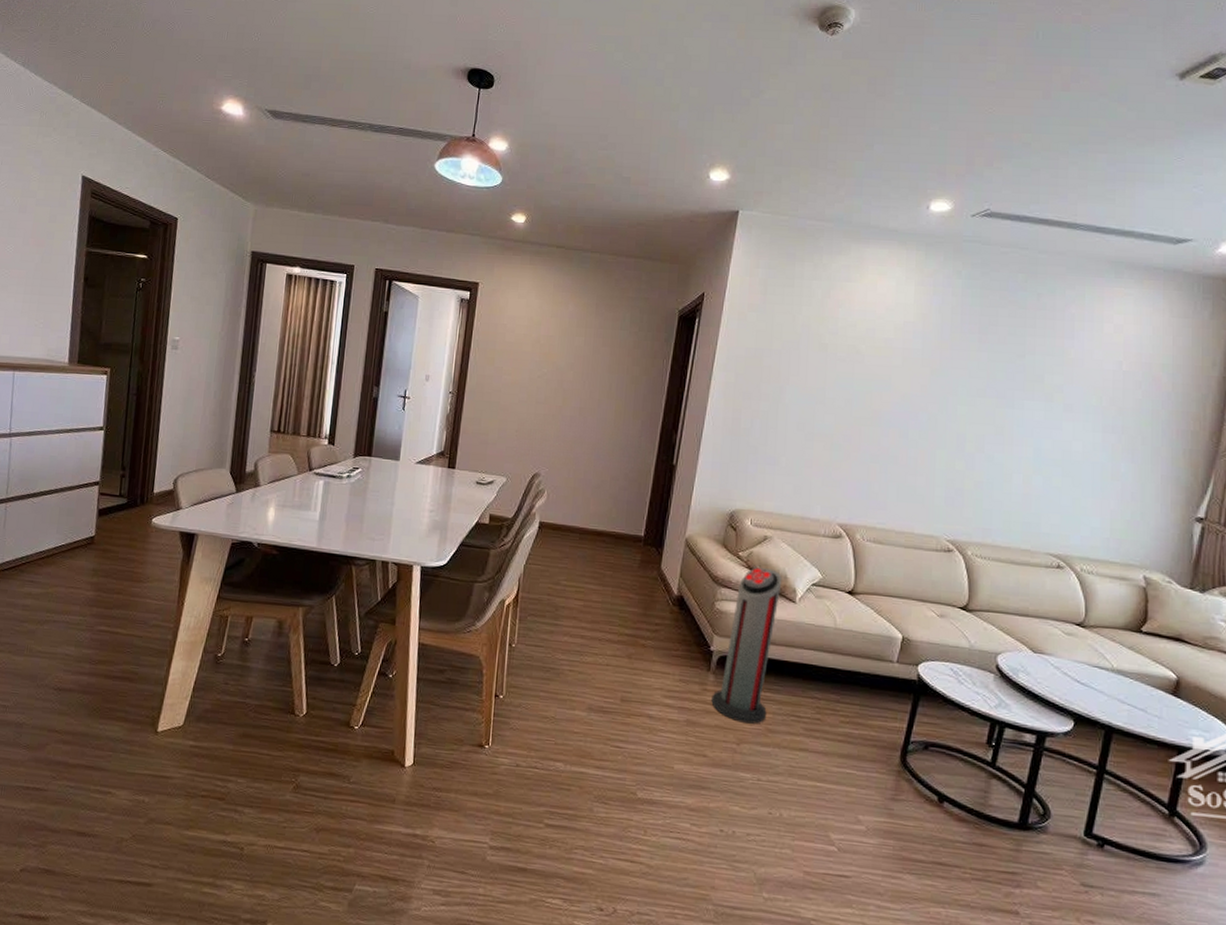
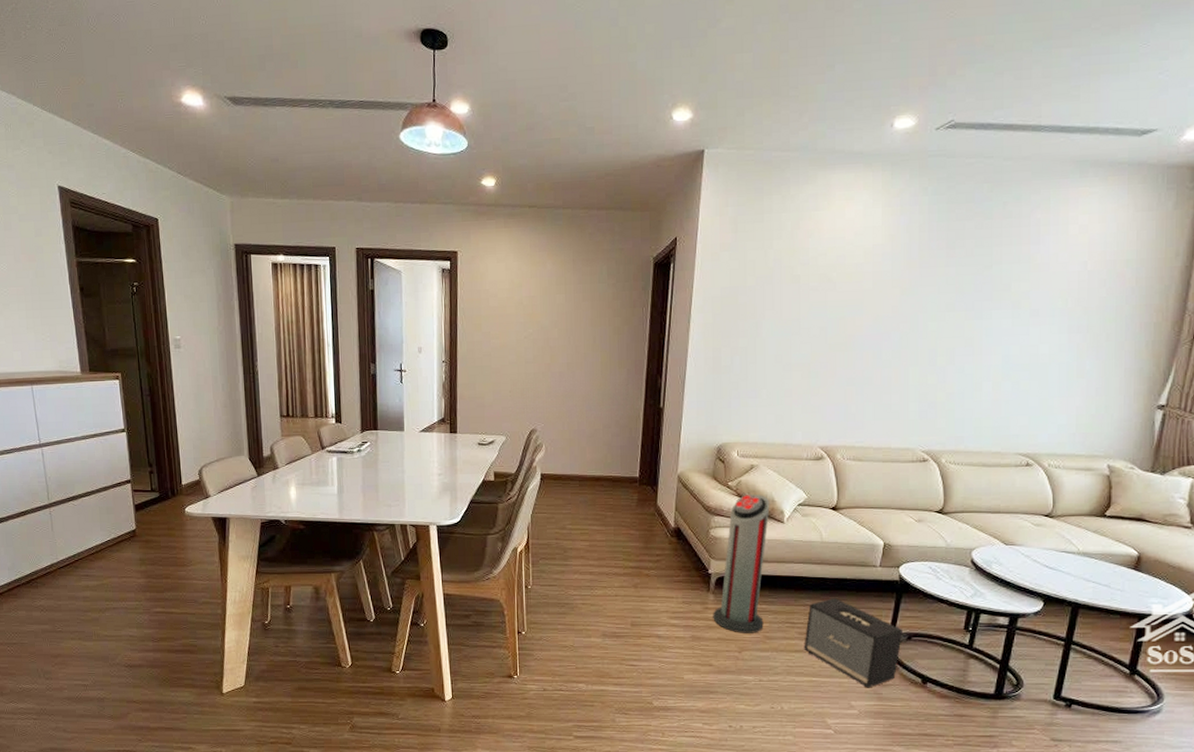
speaker: none [809,693,919,802] -> present [804,598,902,688]

